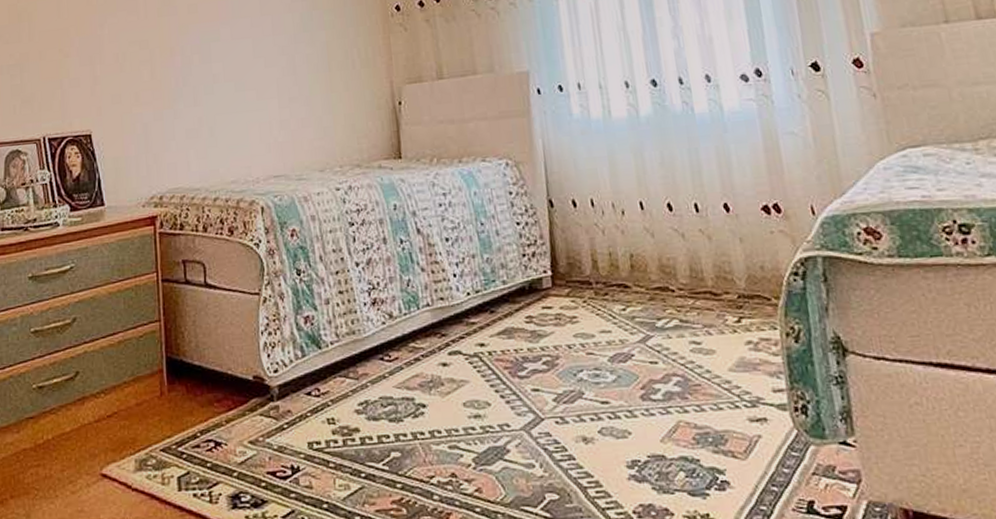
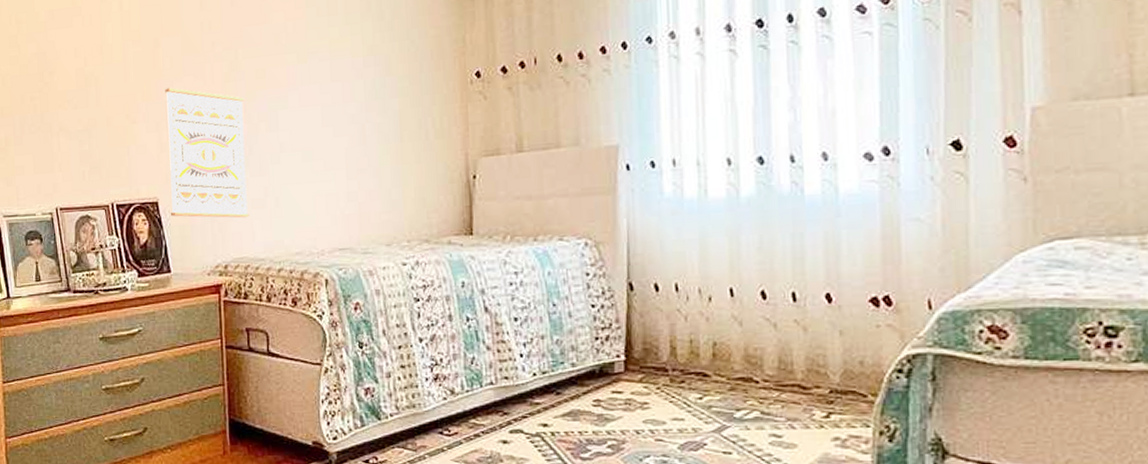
wall art: none [99,22,184,149] -> present [165,87,249,218]

